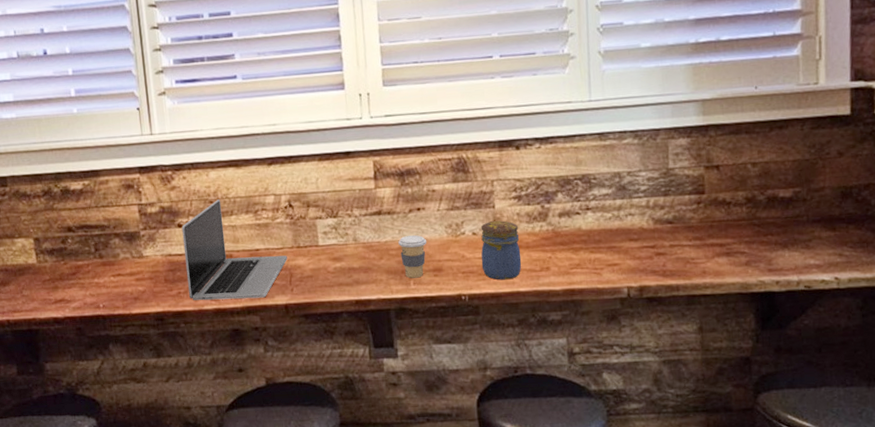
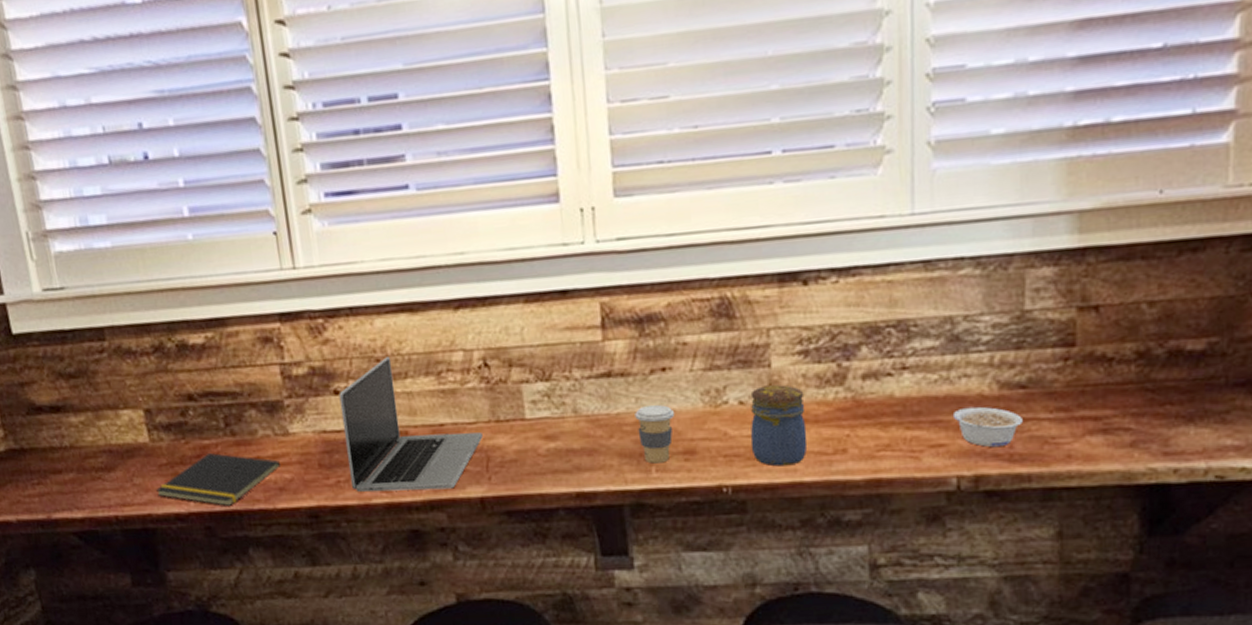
notepad: none [39,271,137,312] -> present [155,453,282,506]
legume: none [622,236,671,266] -> present [952,406,1023,447]

